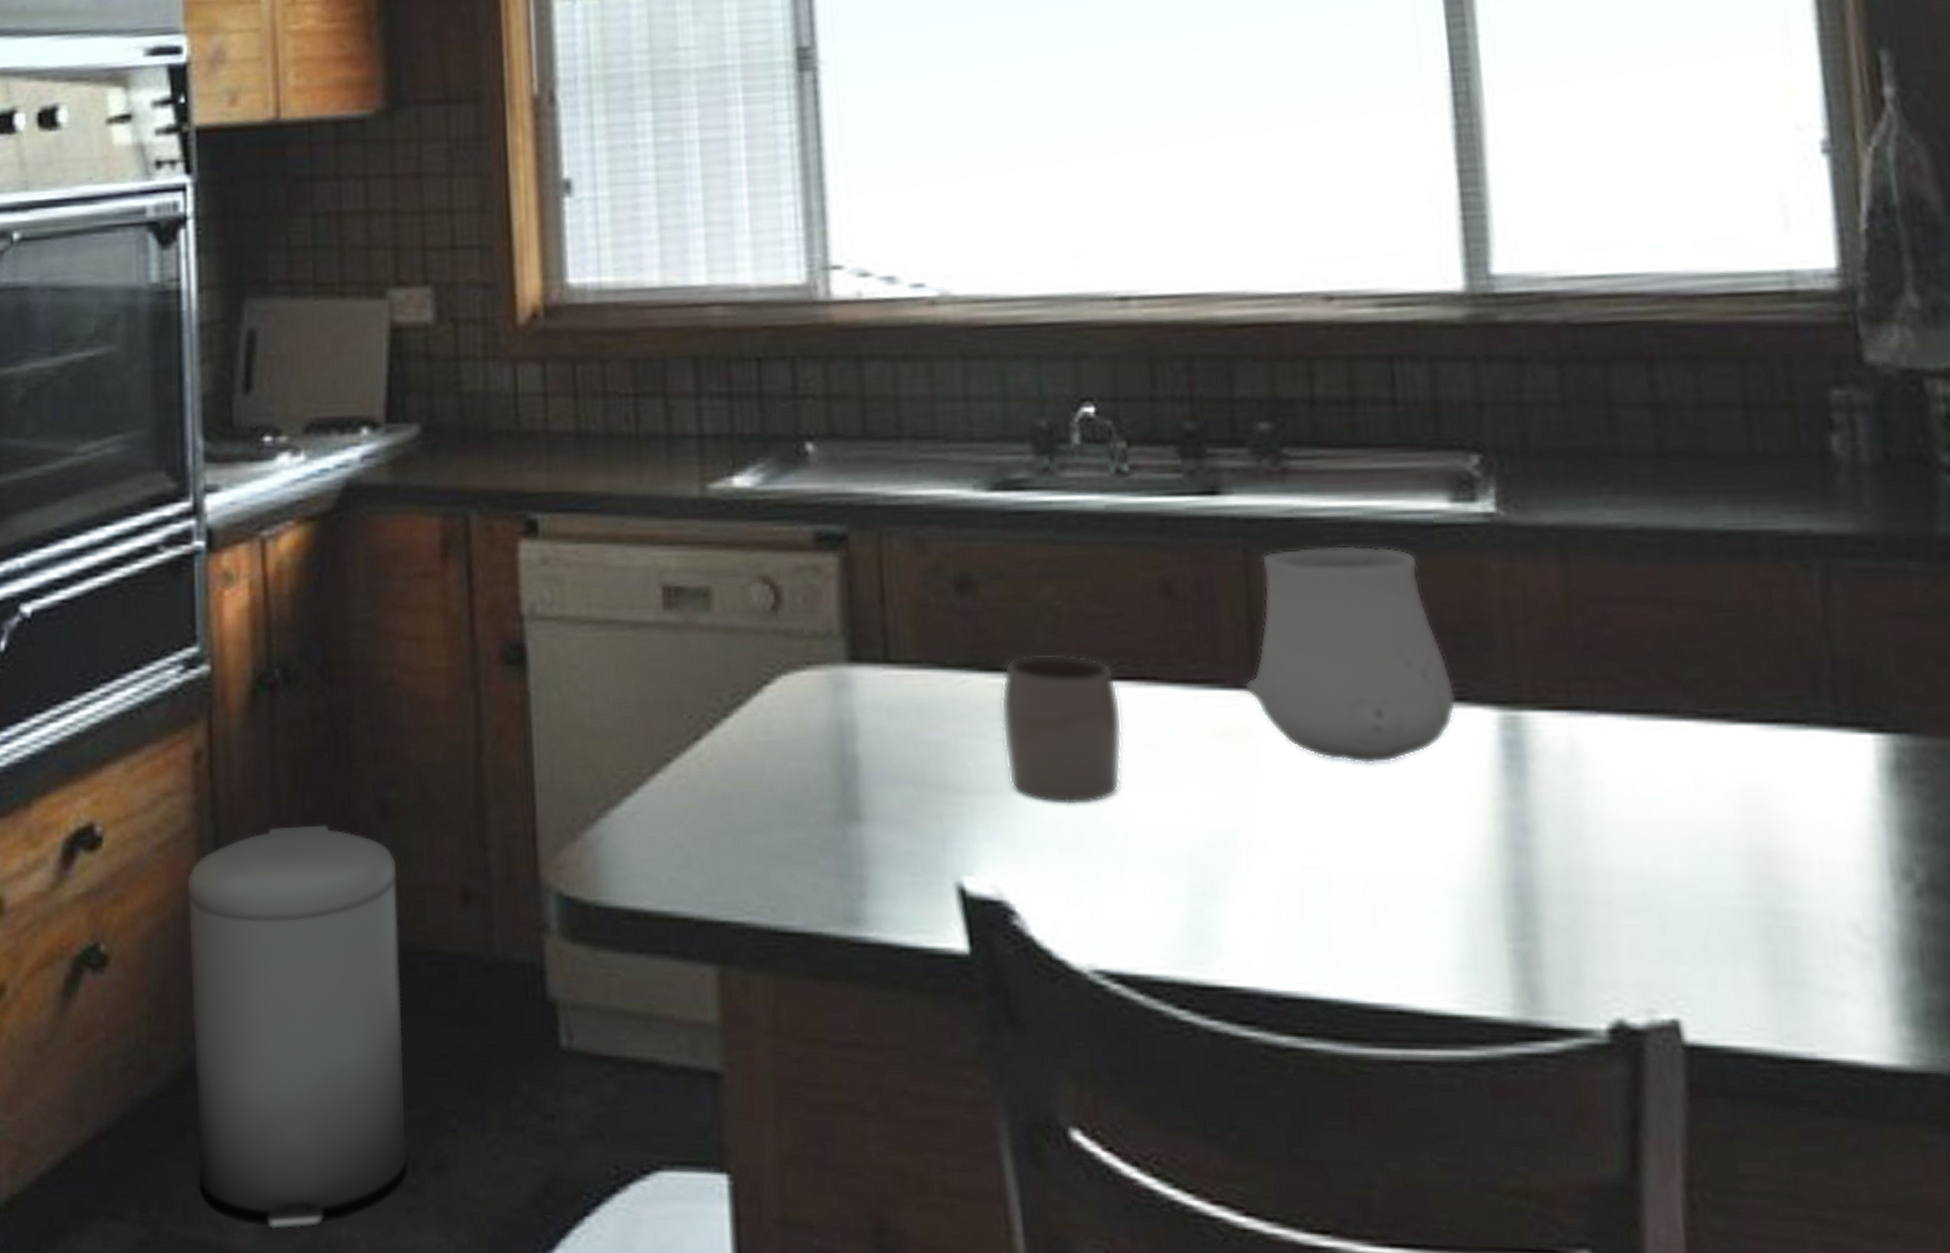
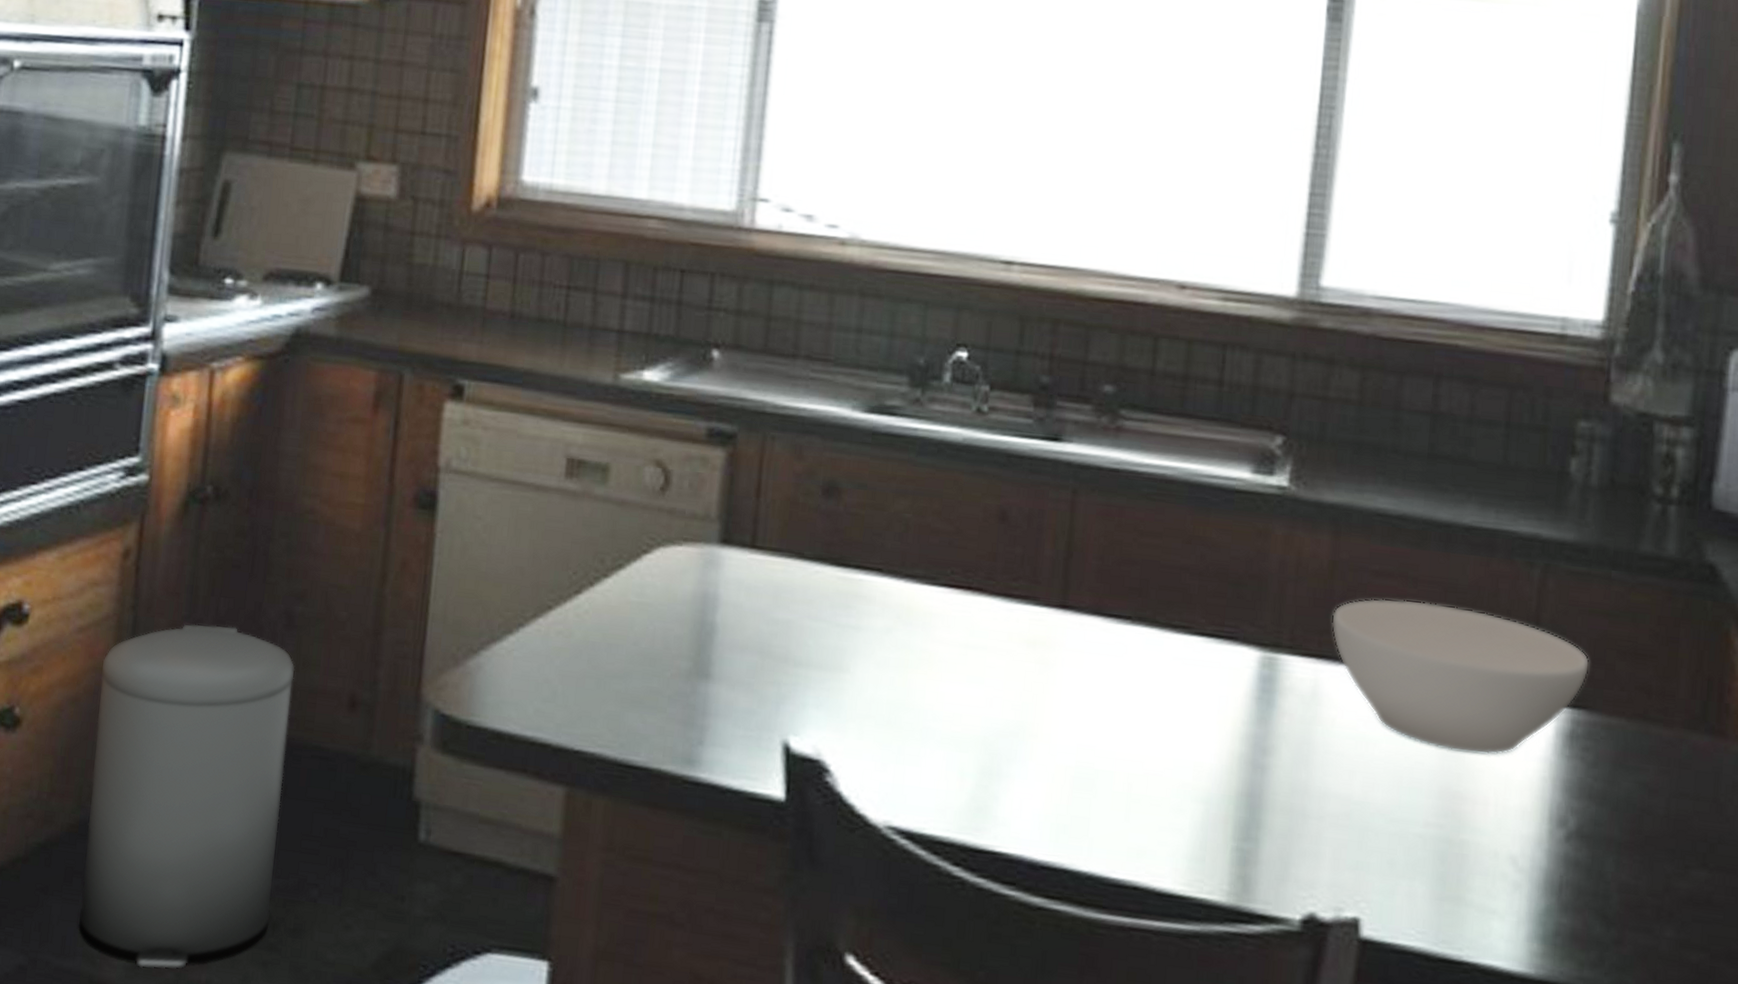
mug: present [1000,654,1123,802] -> none [842,556,948,686]
ceramic cup: present [1244,546,1457,763] -> none [1054,495,1228,683]
bowl: none [1576,627,1905,802] -> present [1331,598,1590,755]

